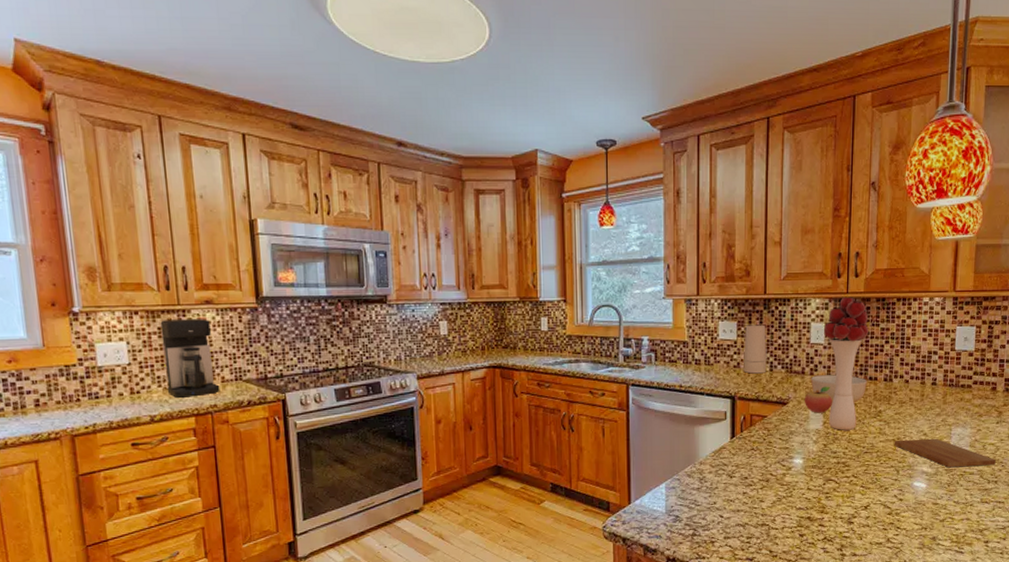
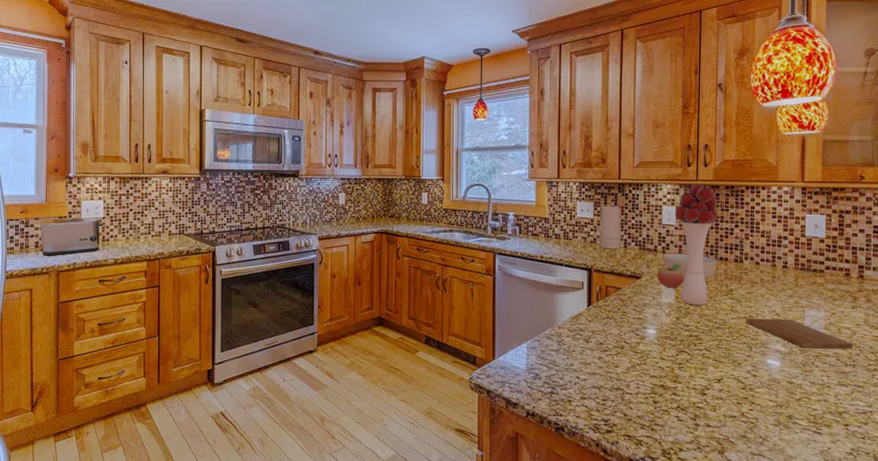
toaster: none [39,364,130,417] -> present [40,217,104,256]
coffee maker: present [160,319,220,398] -> none [128,185,167,246]

